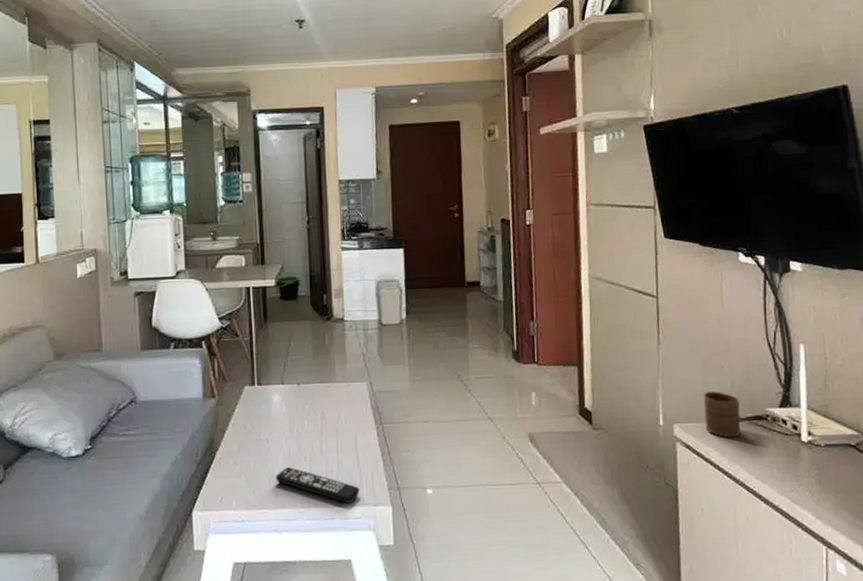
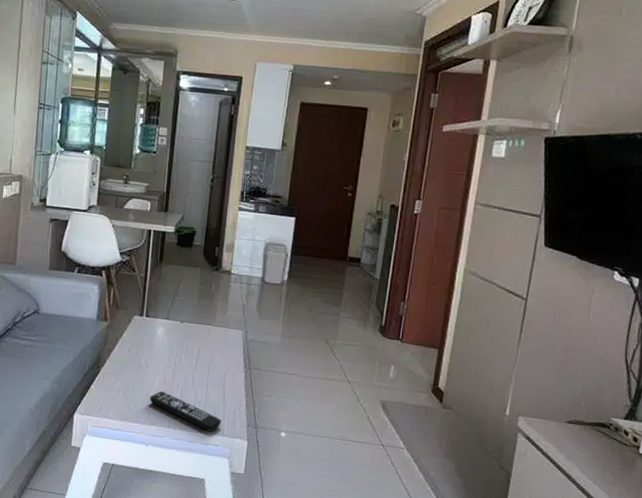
cup: present [703,390,741,438] -> none [548,392,586,439]

